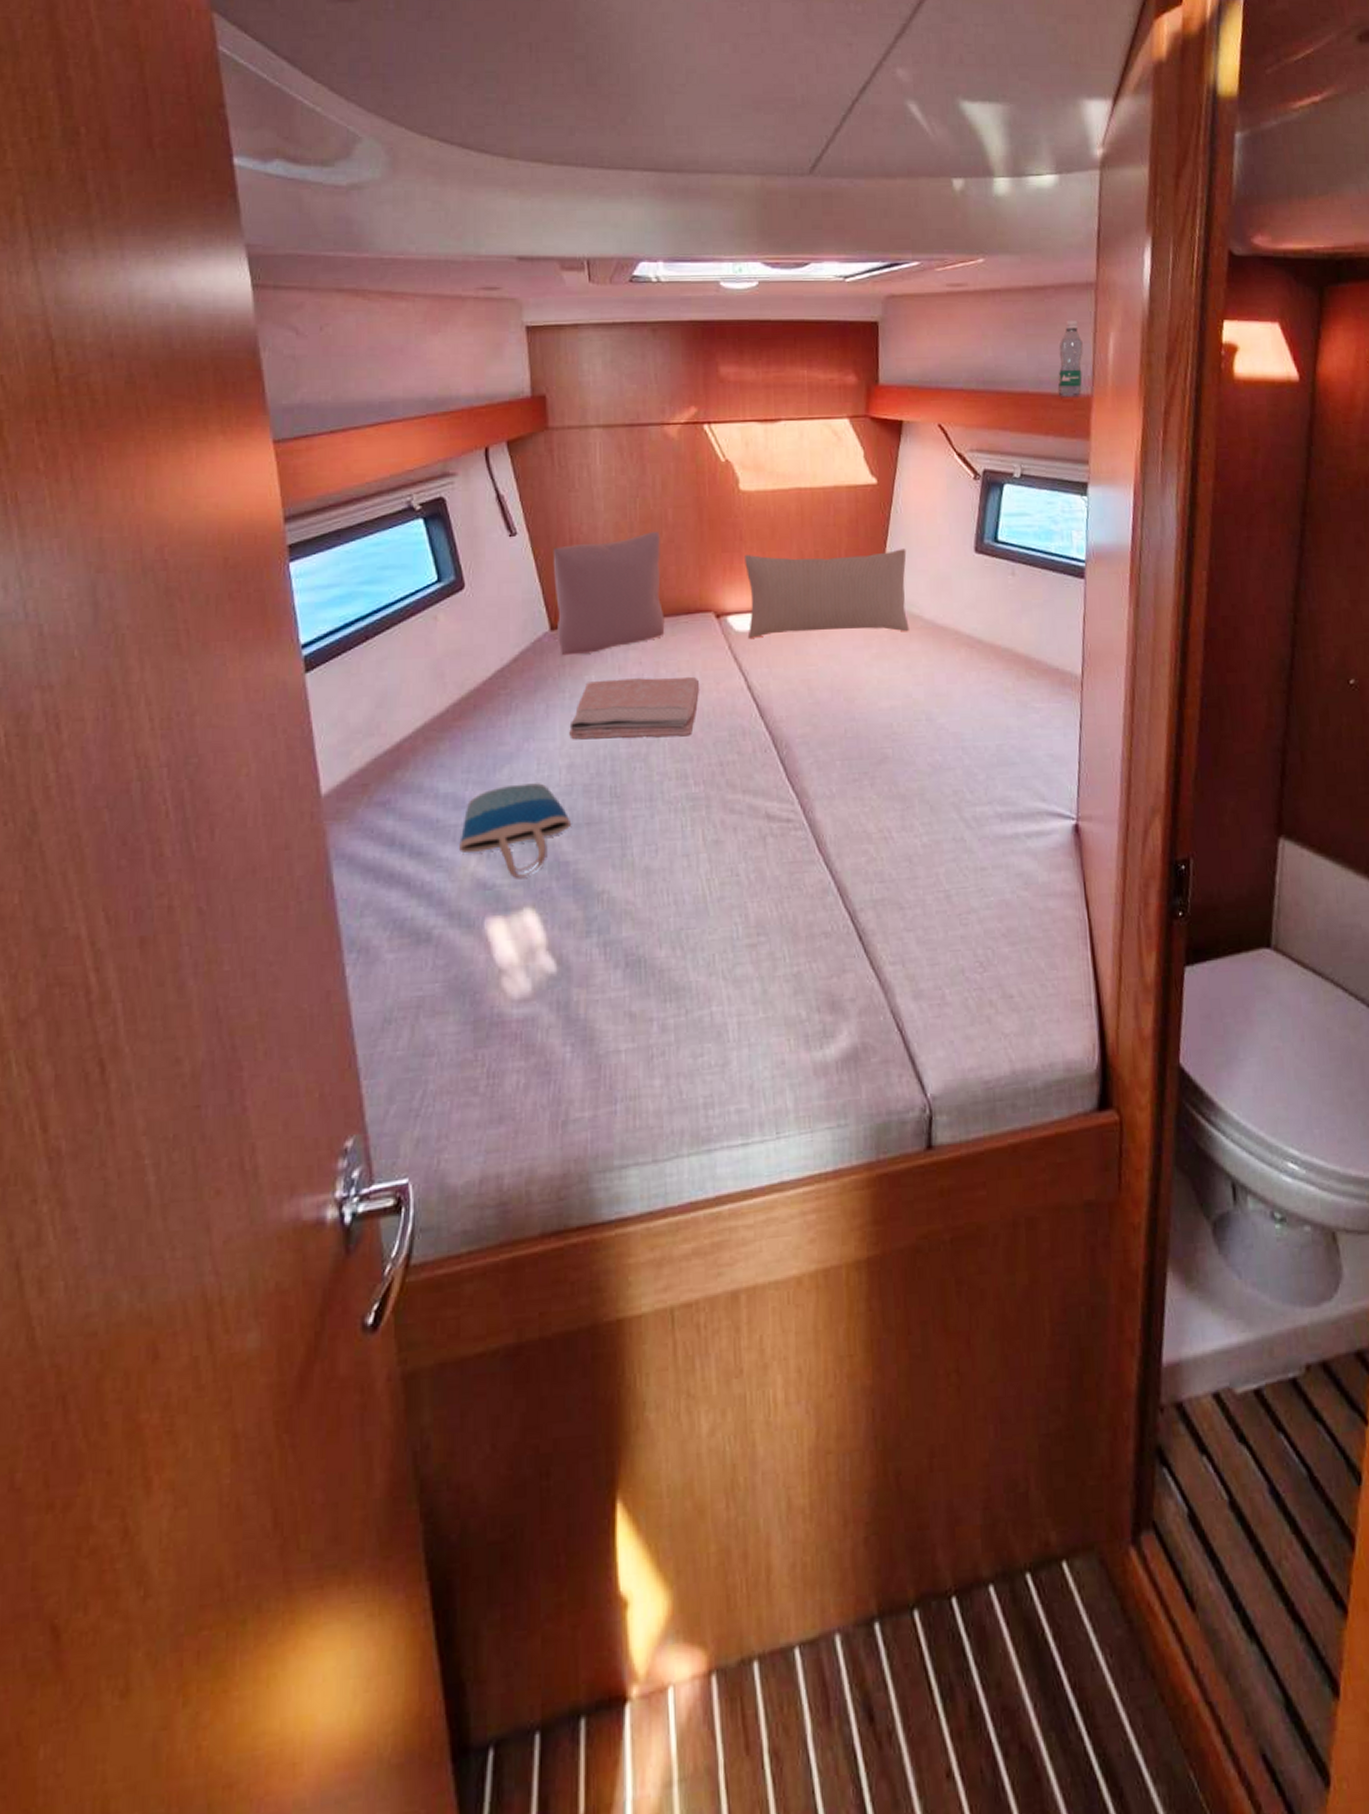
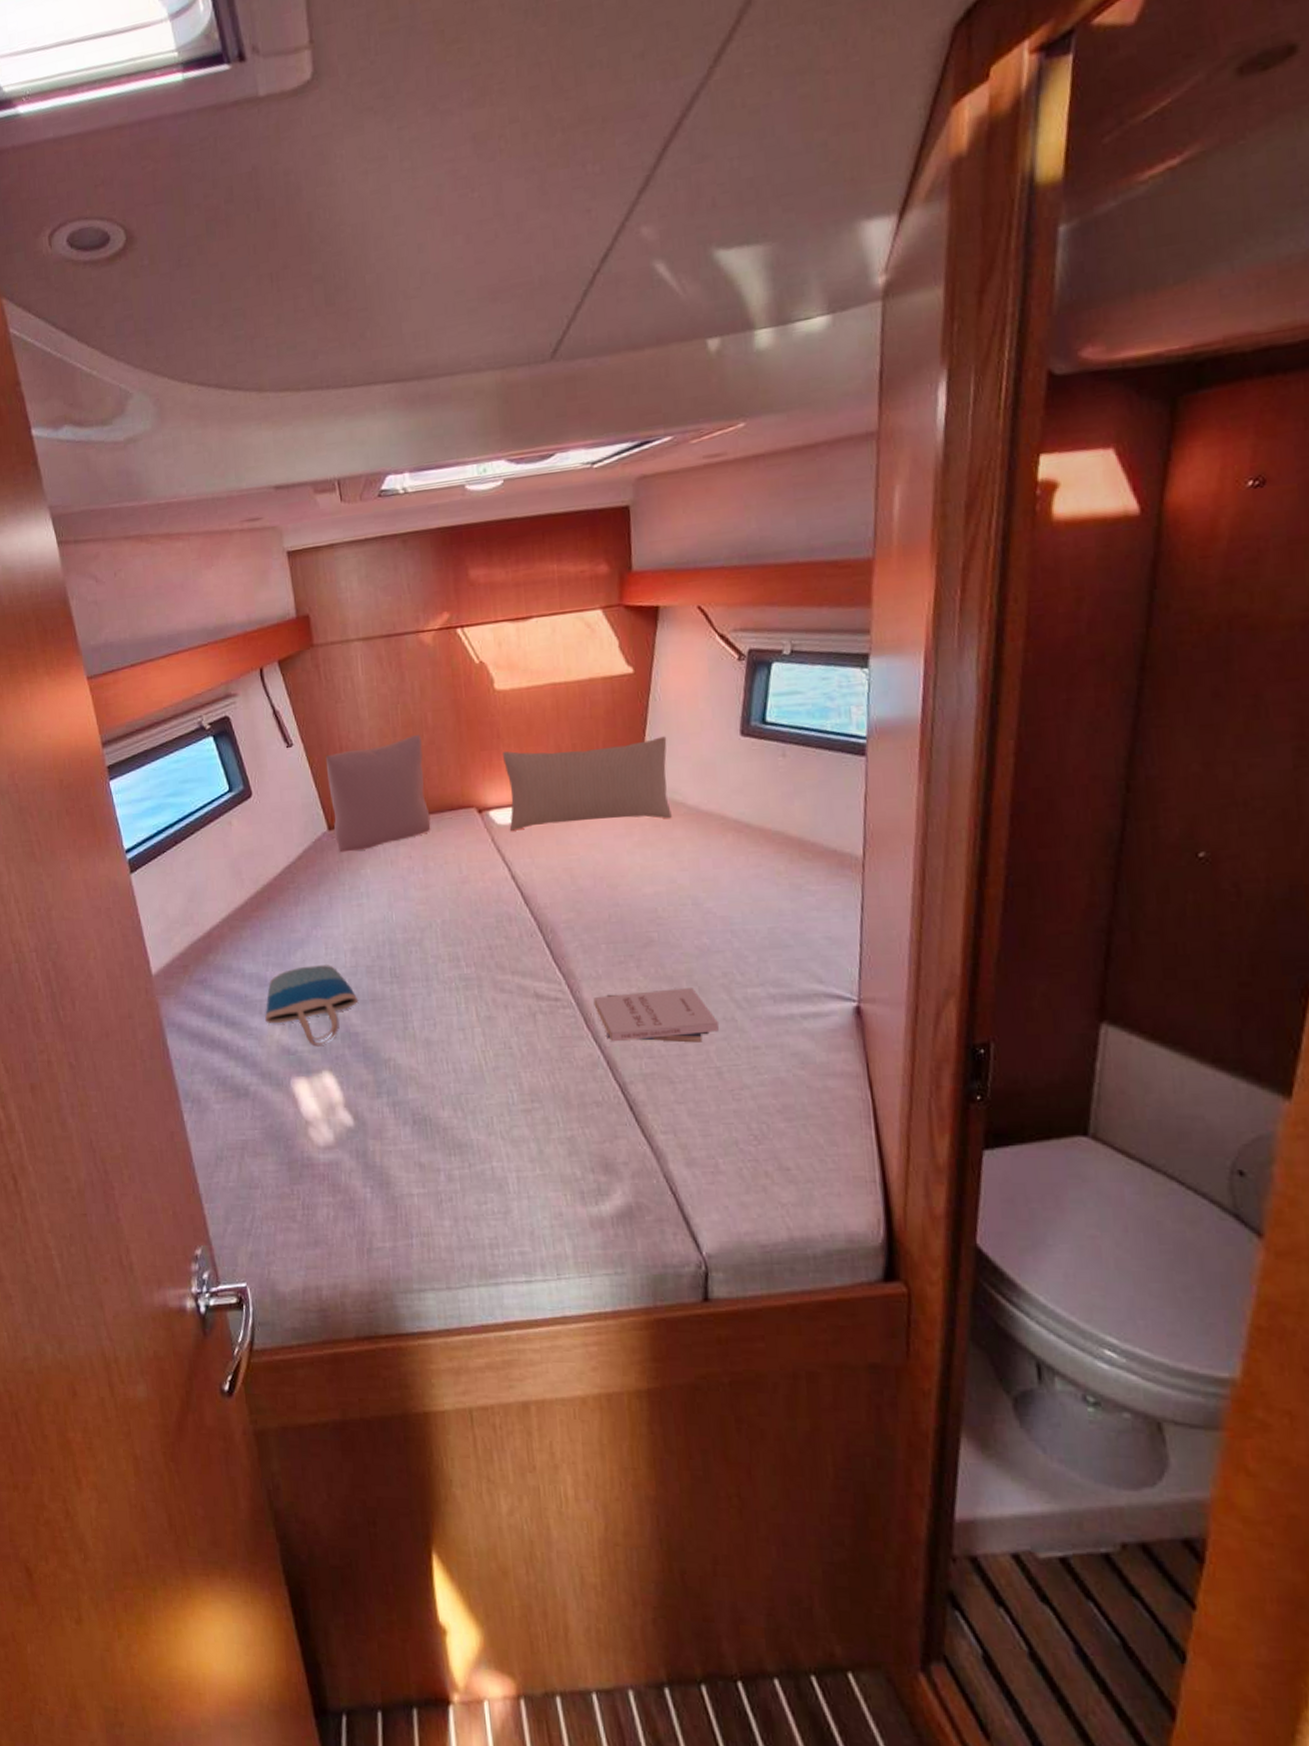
towel: present [569,676,699,740] -> none [350,868,466,927]
books: none [826,807,949,866] -> present [593,988,720,1043]
bottle: present [1057,319,1083,399] -> none [832,476,863,566]

